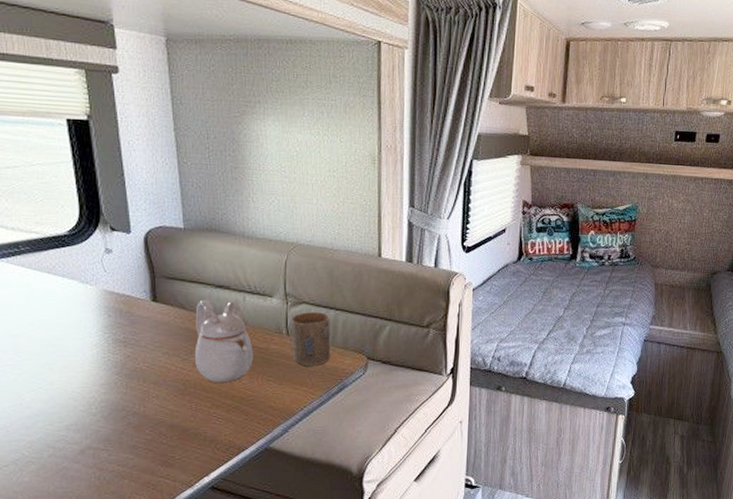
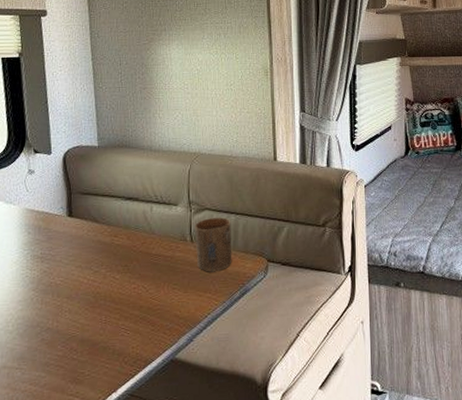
teapot: present [194,299,253,383] -> none [105,211,159,294]

